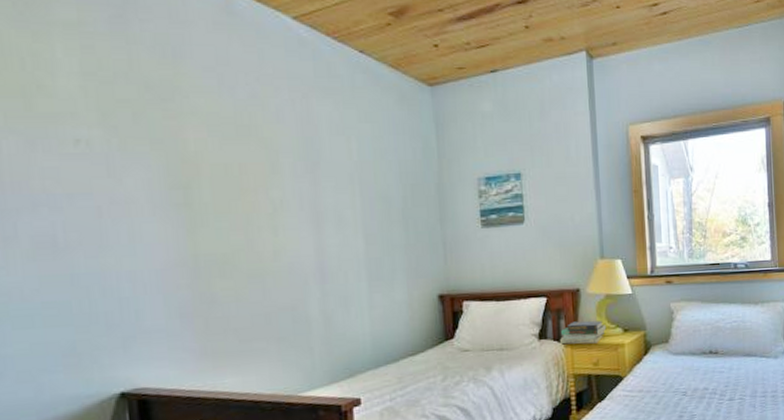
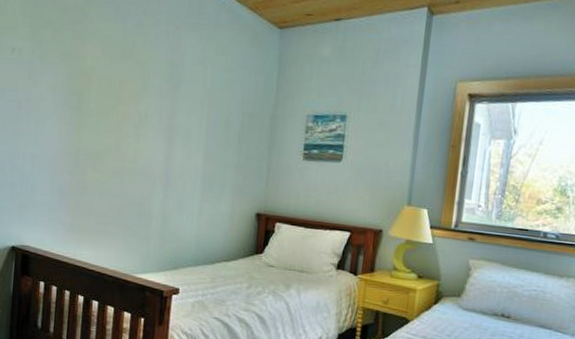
books: present [559,320,607,345] -> none [355,259,402,284]

